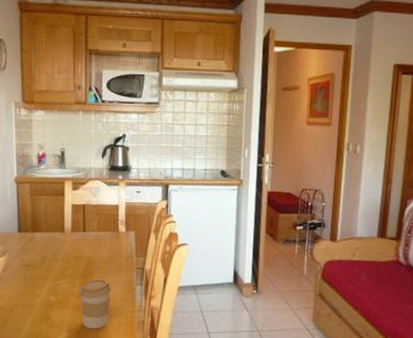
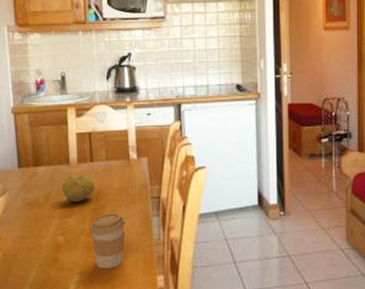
fruit: none [55,242,86,267] -> present [61,175,95,202]

